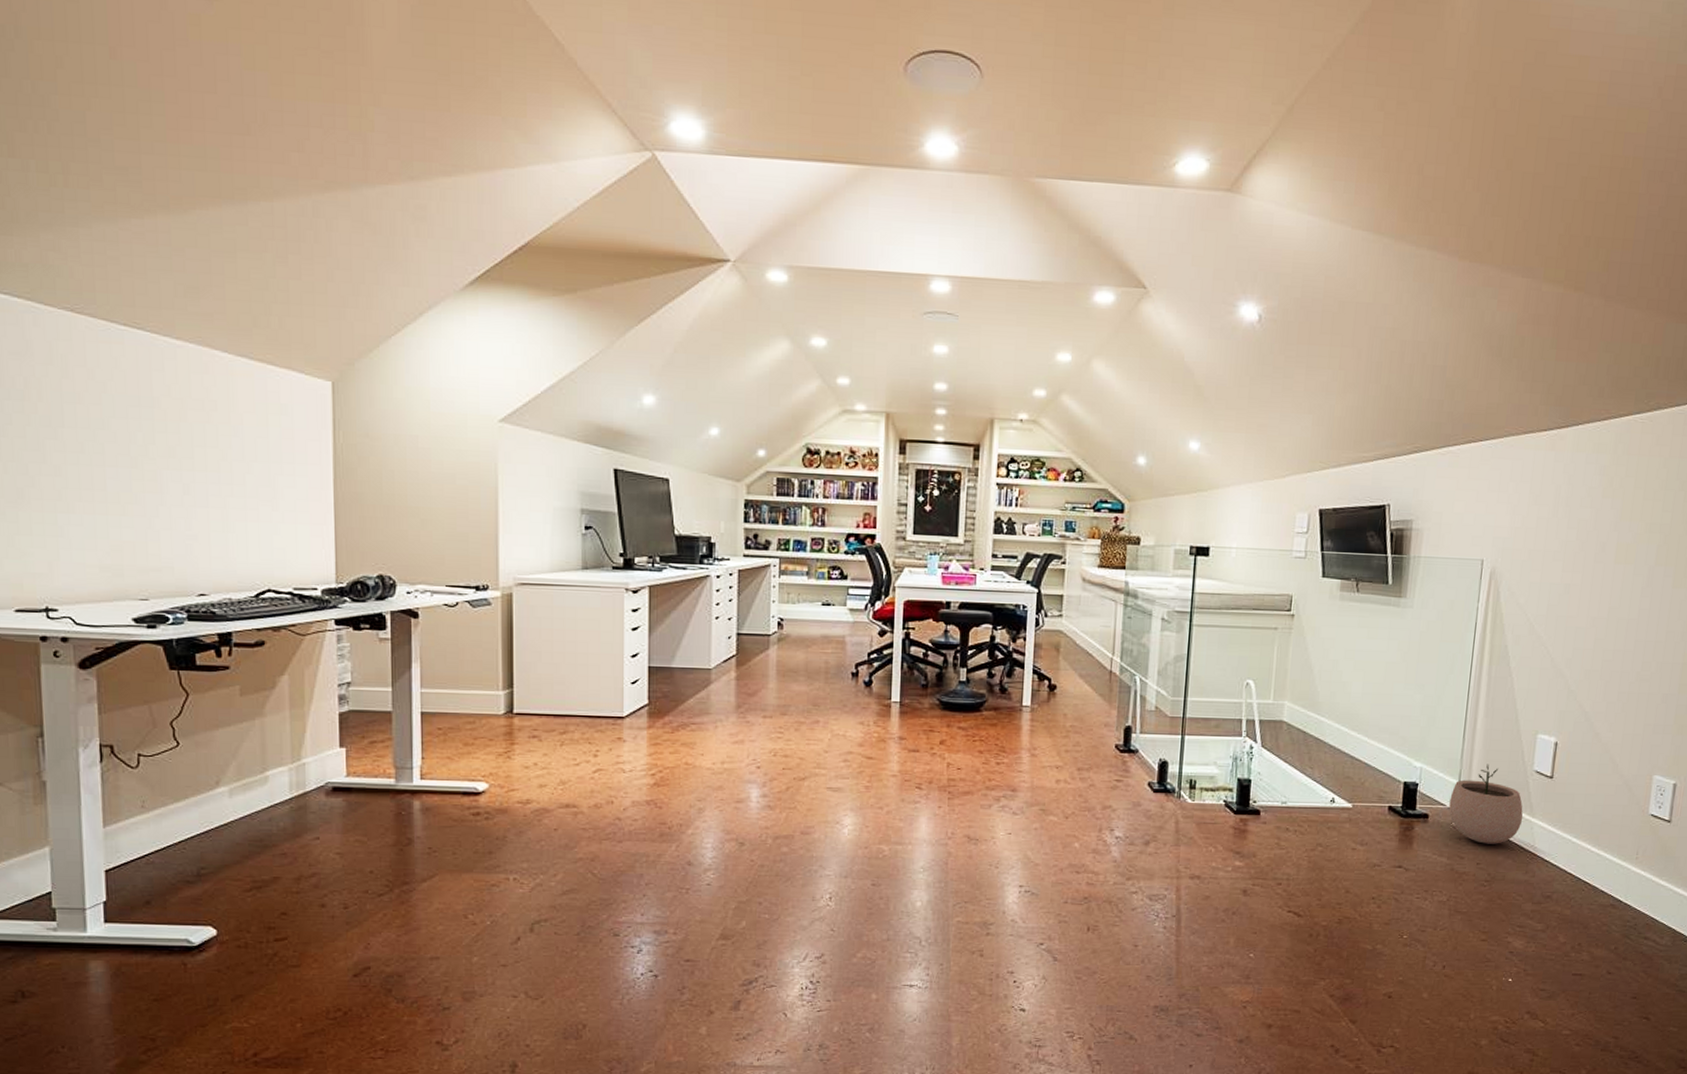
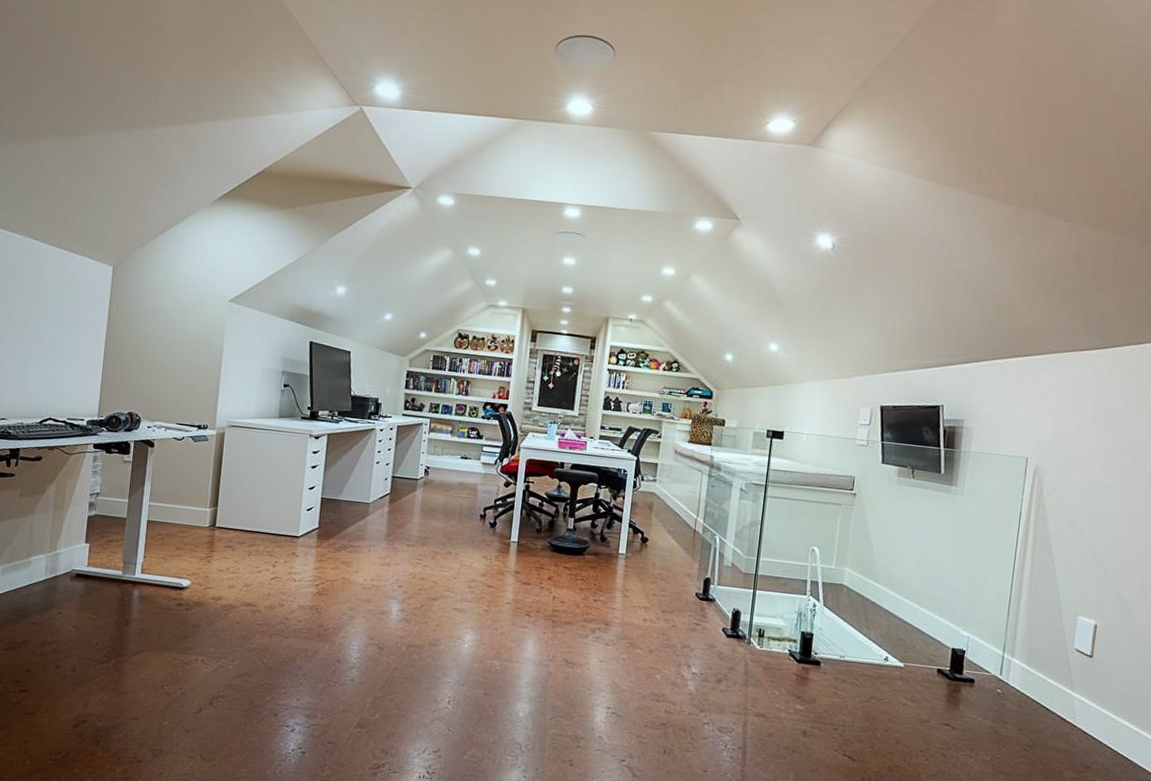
plant pot: present [1448,764,1523,844] -> none [993,638,1064,713]

